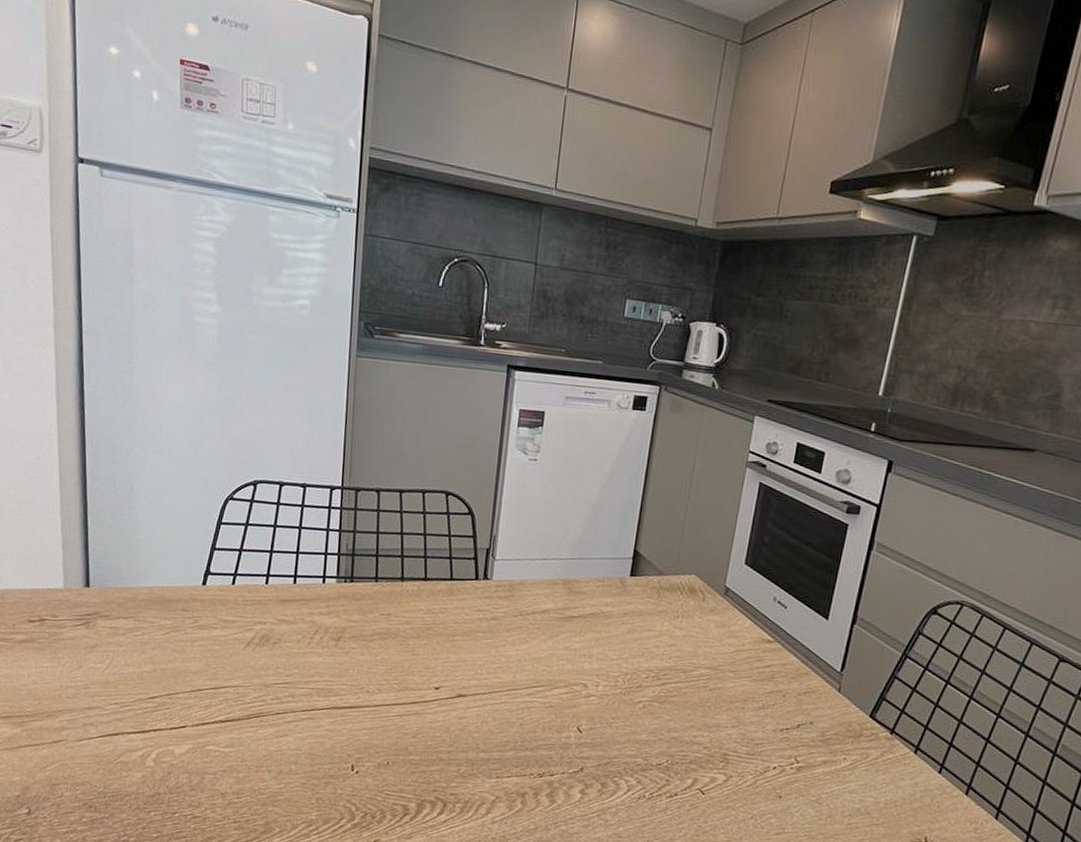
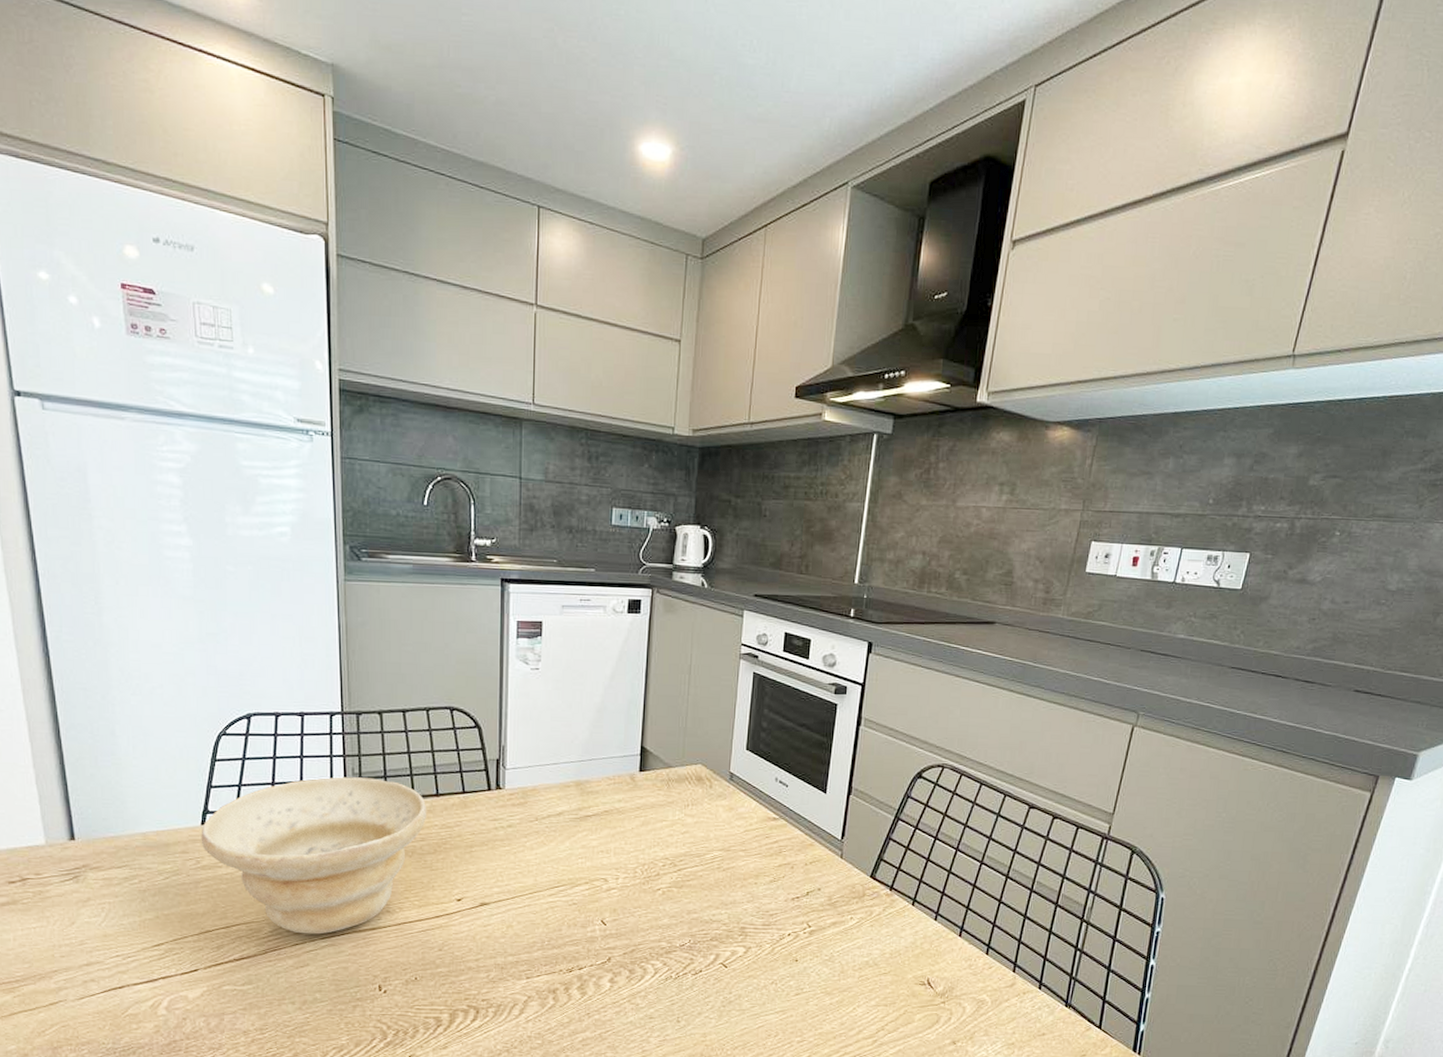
bowl: none [200,550,415,706] -> present [201,777,427,935]

